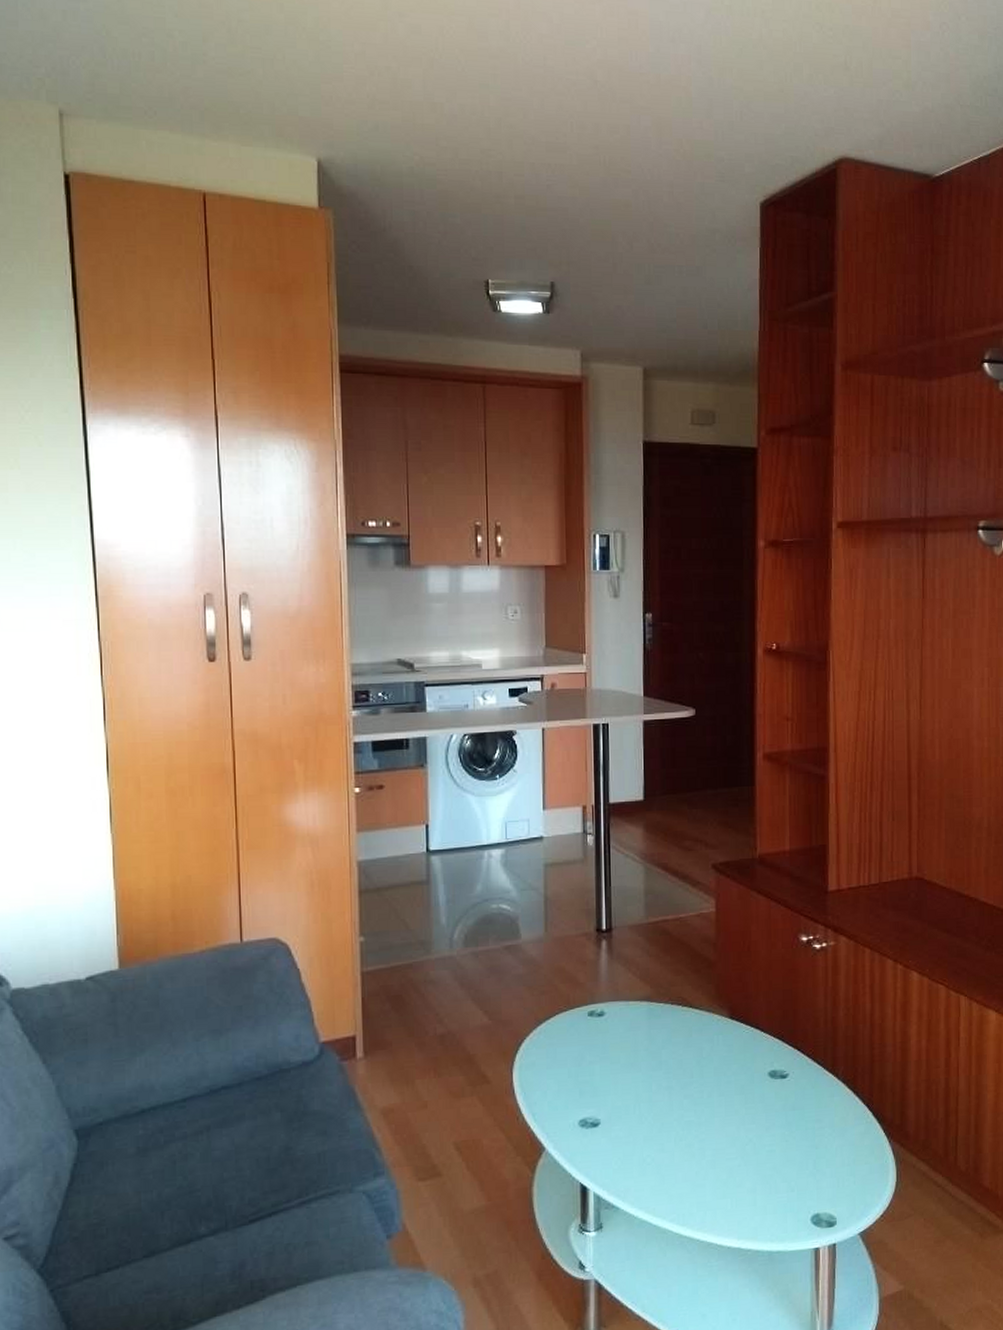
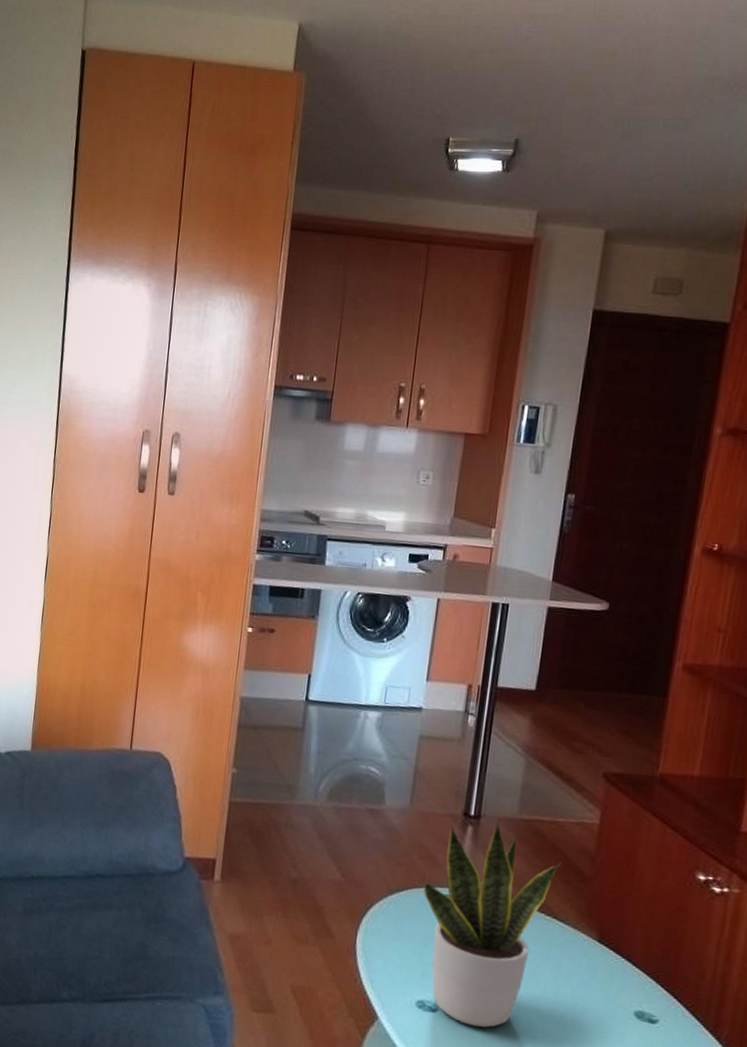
potted plant: none [569,926,689,1130] -> present [423,817,562,1028]

